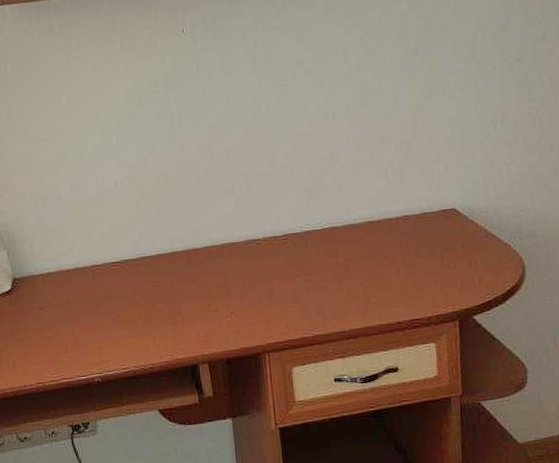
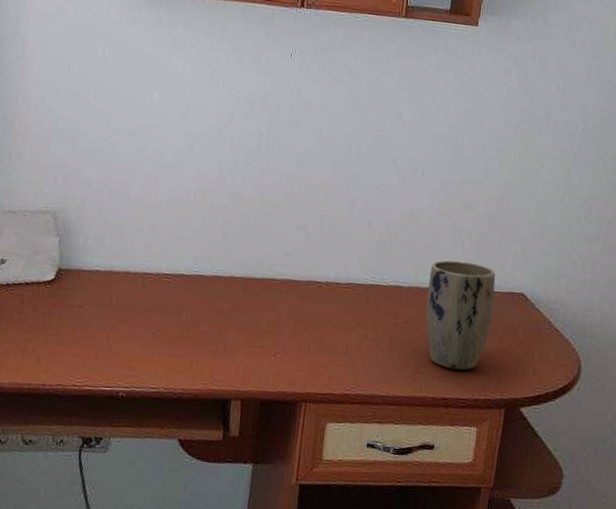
plant pot: none [360,190,429,294] -> present [425,260,496,370]

